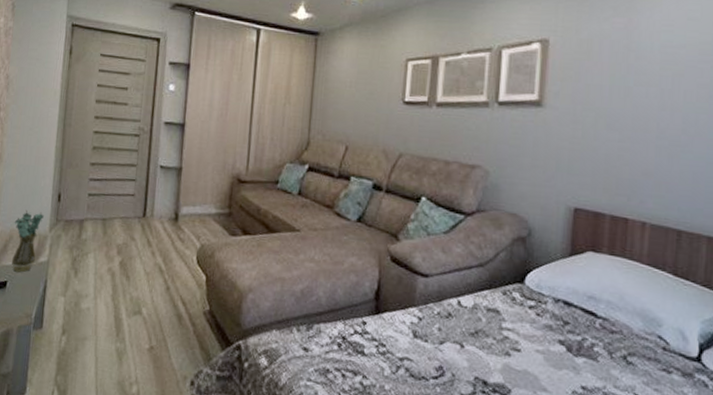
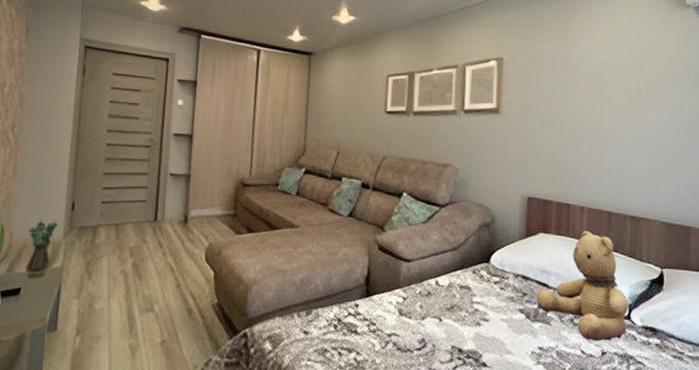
teddy bear: none [580,252,700,386] -> present [536,231,629,342]

